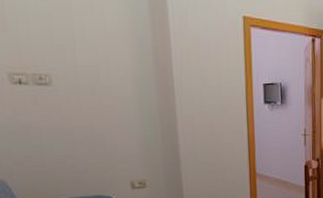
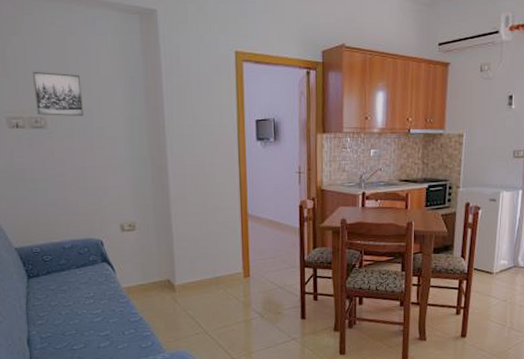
wall art: none [35,27,90,74] -> present [33,71,83,116]

